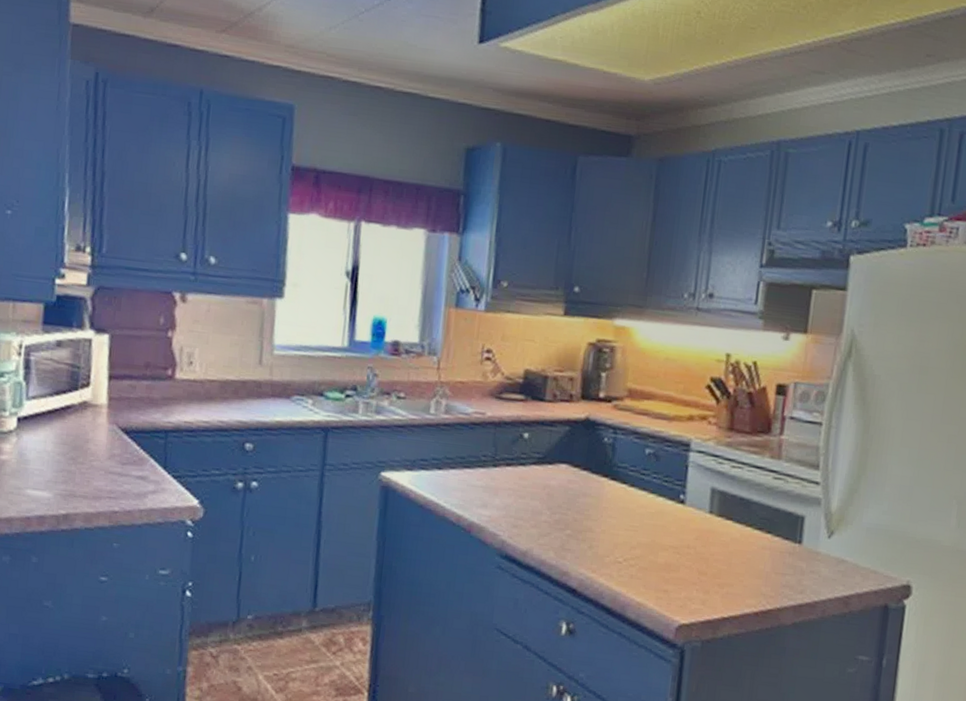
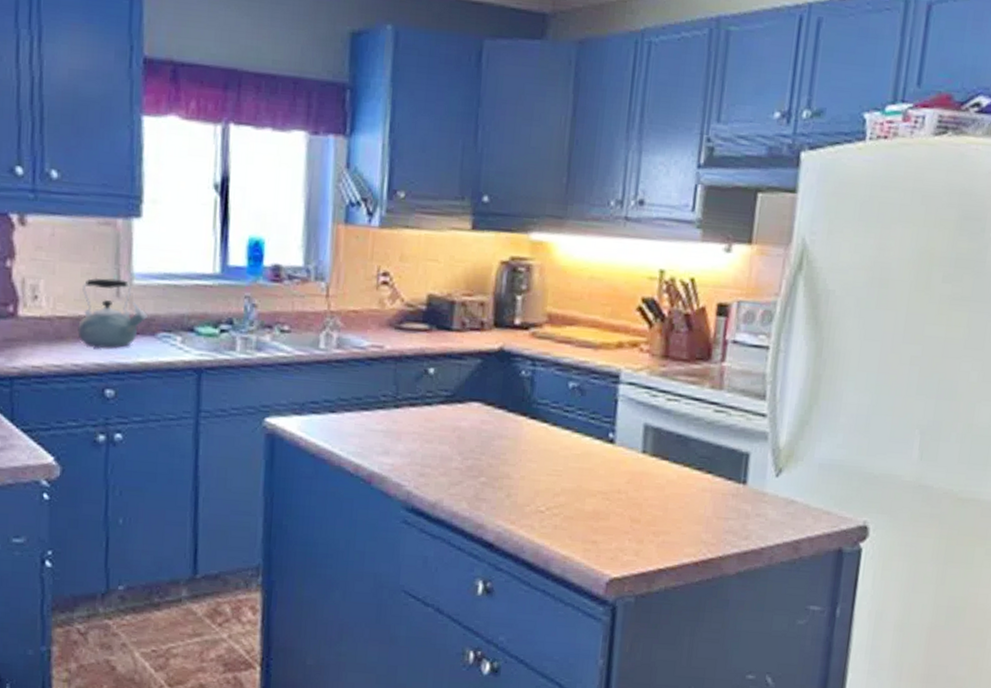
kettle: none [224,348,285,409] -> present [77,277,149,349]

